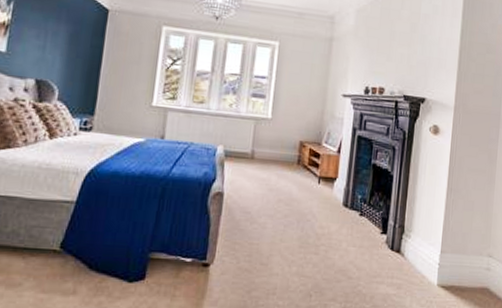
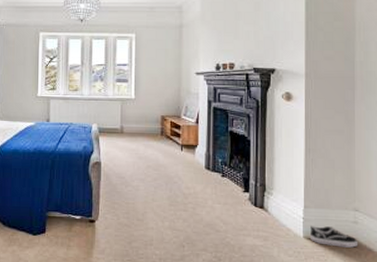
shoe: none [443,272,490,297] -> present [309,226,359,248]

